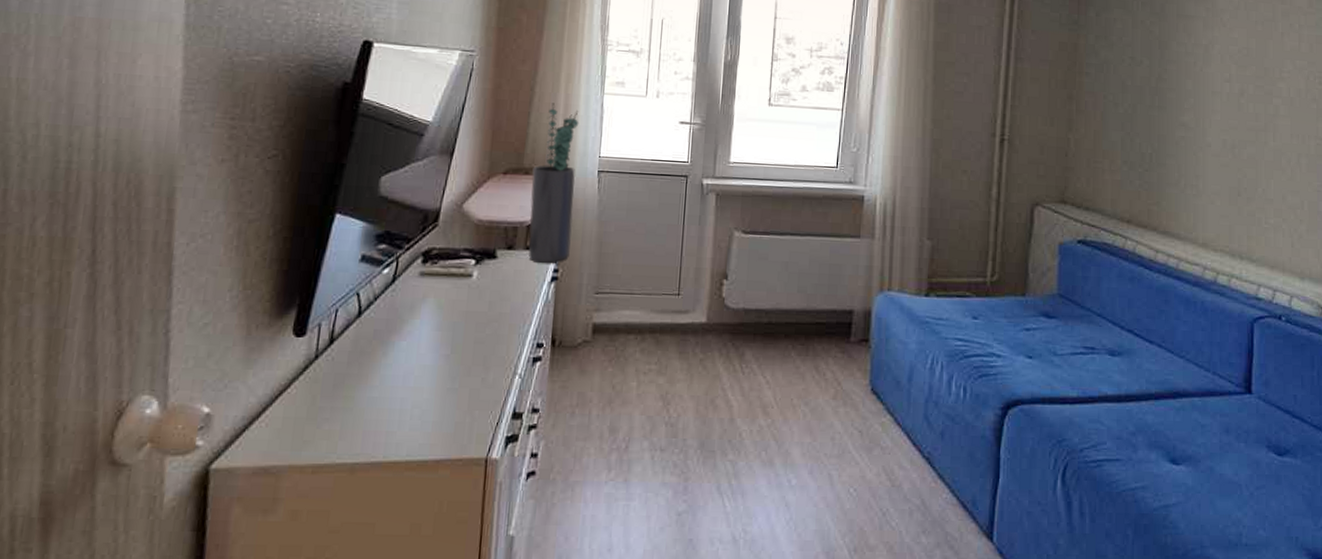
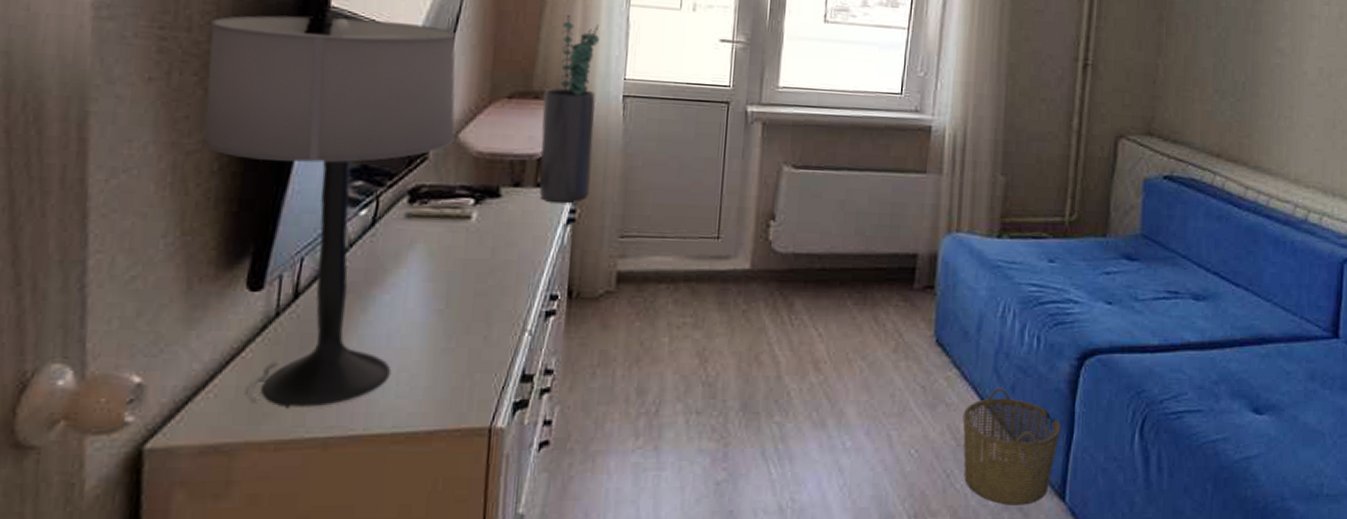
table lamp: none [261,107,463,437] -> present [202,15,457,407]
basket: none [896,433,987,544] -> present [962,387,1061,505]

